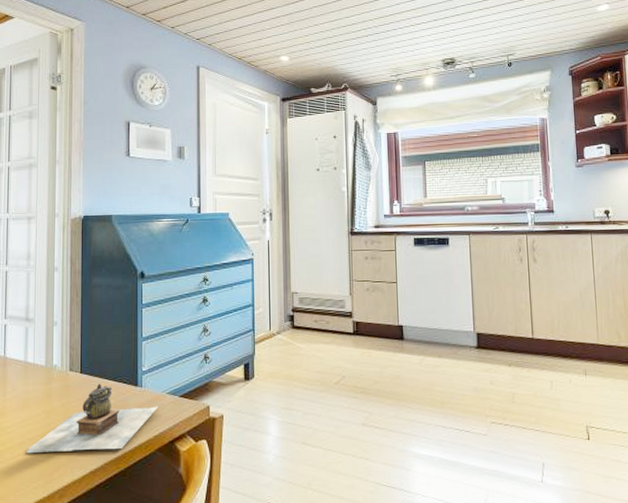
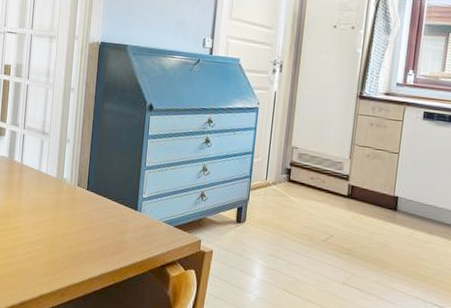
teapot: present [27,383,159,454] -> none [36,202,155,264]

